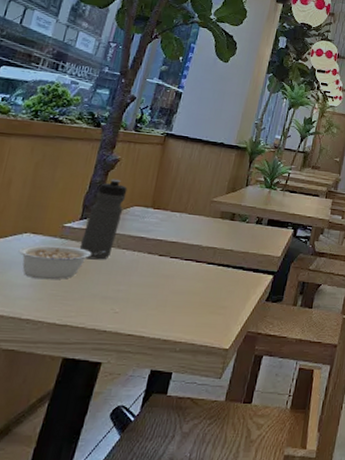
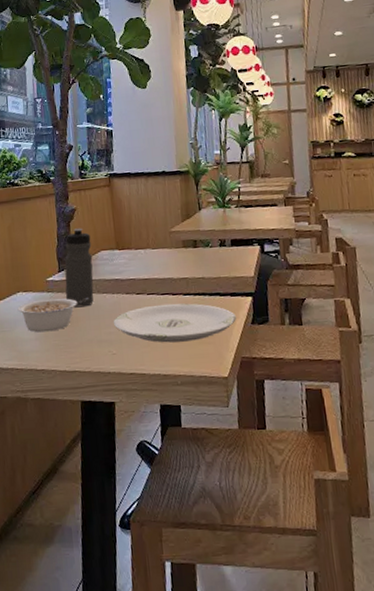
plate: none [124,269,253,310] -> present [113,303,236,343]

